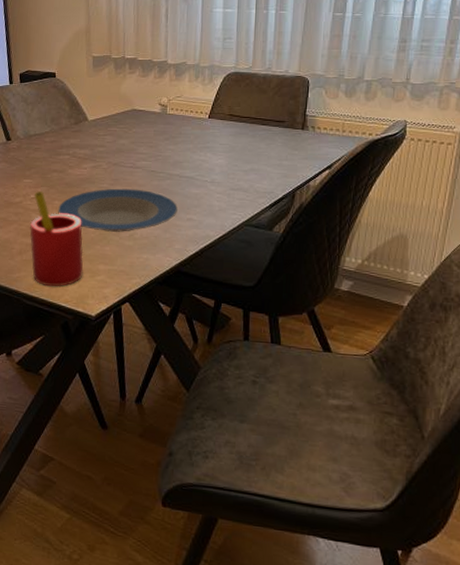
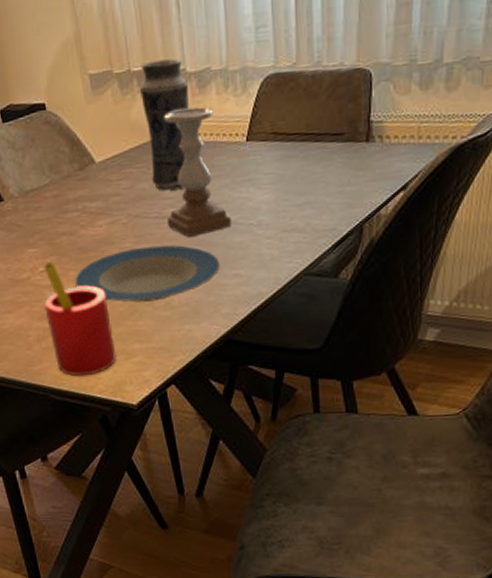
vase: none [130,53,167,148] -> present [140,58,189,192]
candle holder: none [139,89,190,185] -> present [164,107,231,237]

